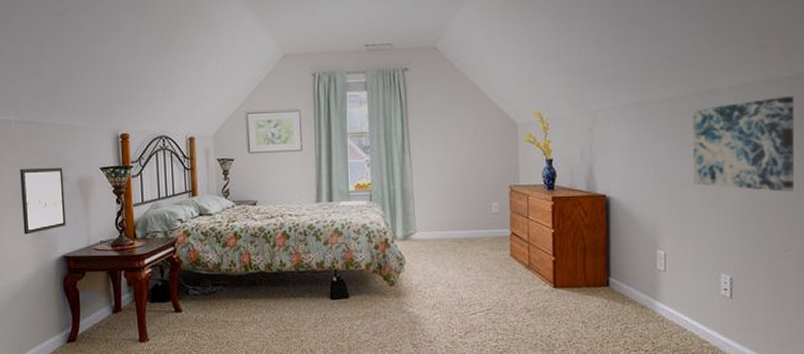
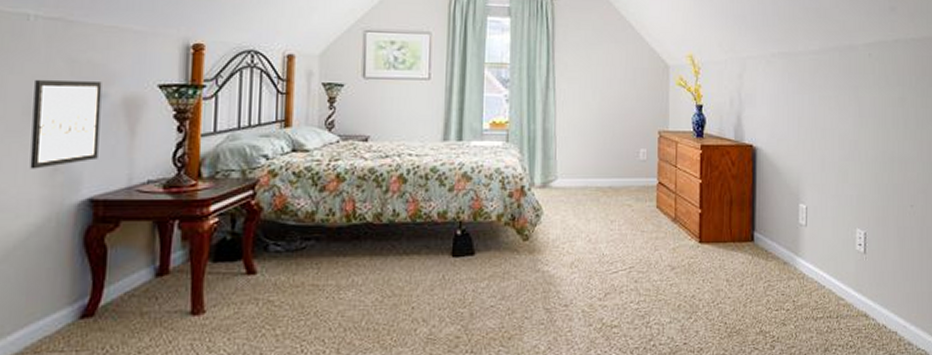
wall art: present [692,96,794,192] -> none [832,57,918,148]

